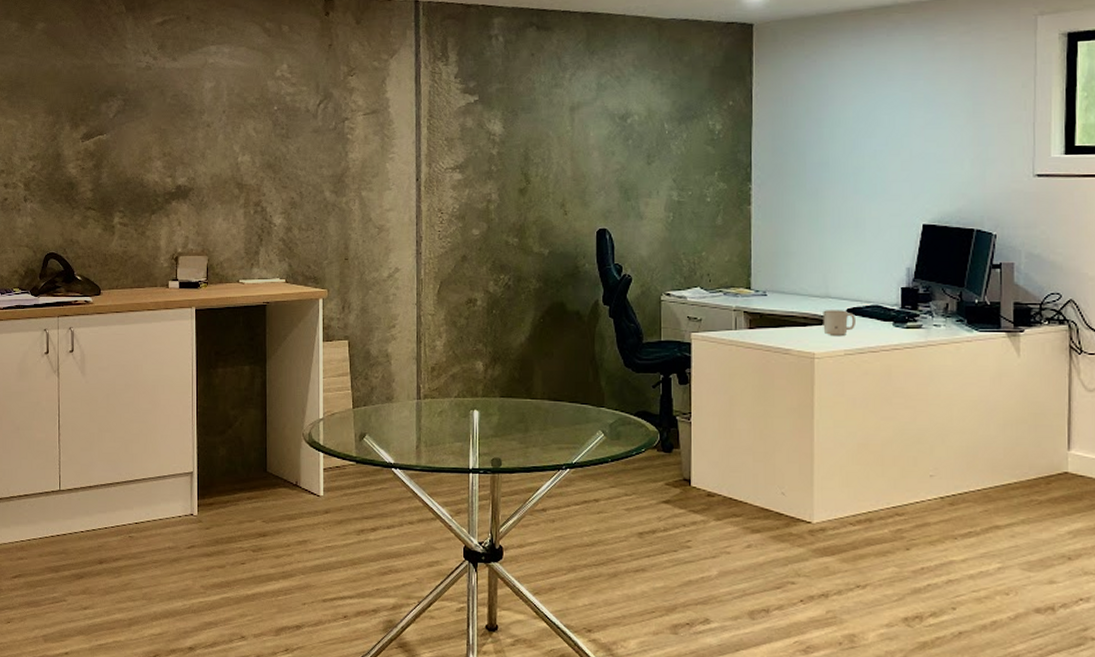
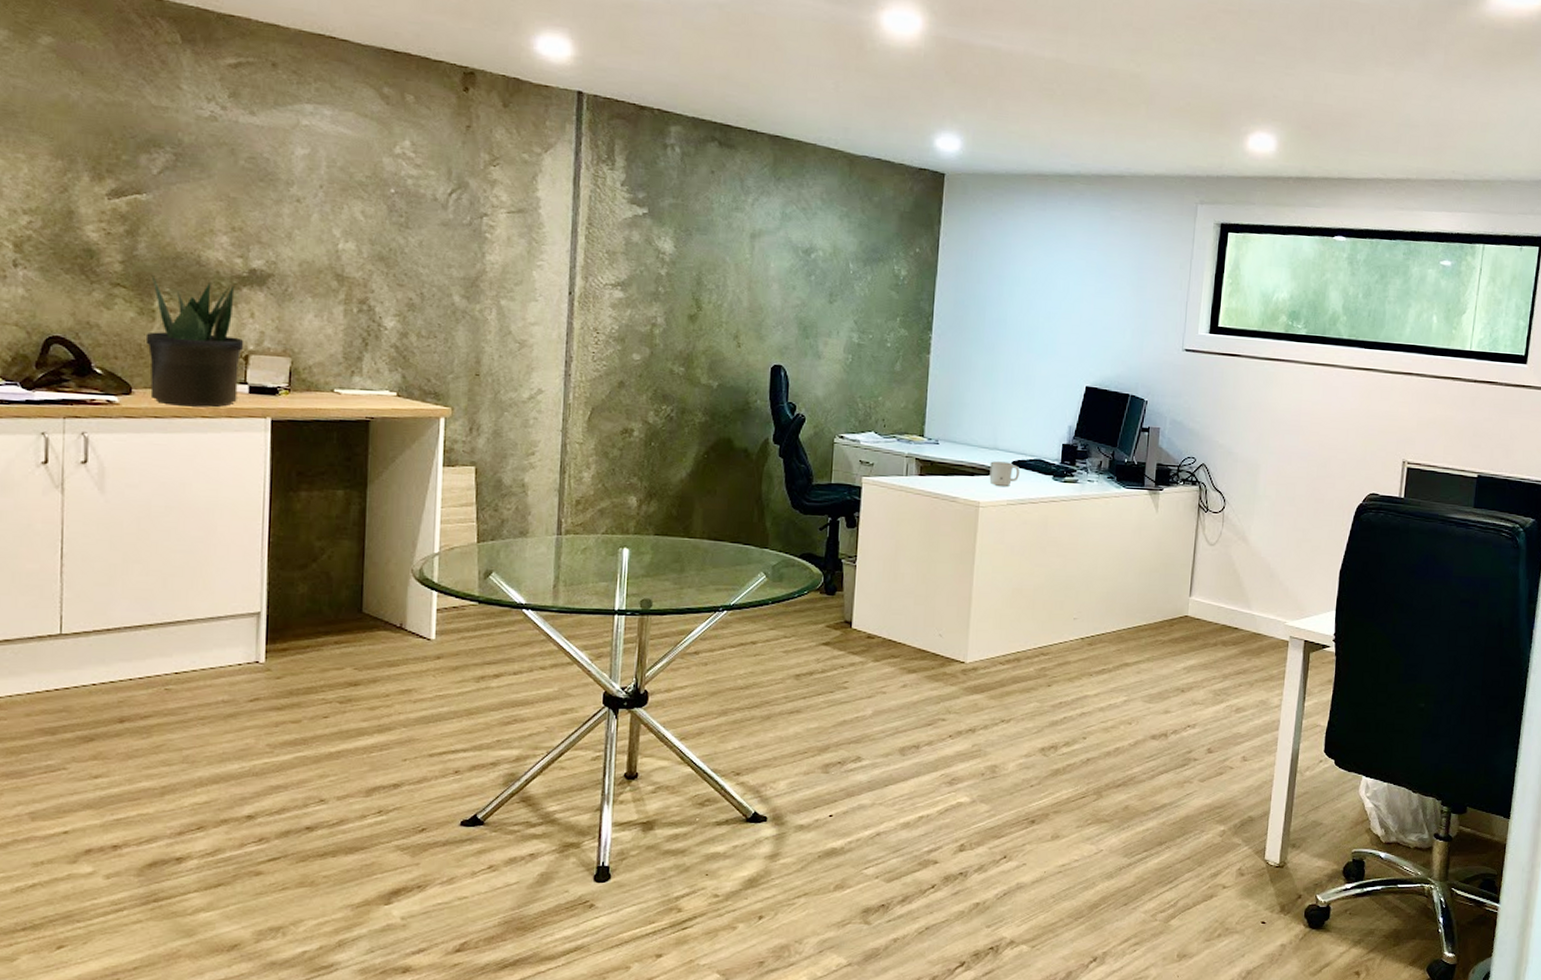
planter: none [108,198,175,302] -> present [145,275,244,408]

